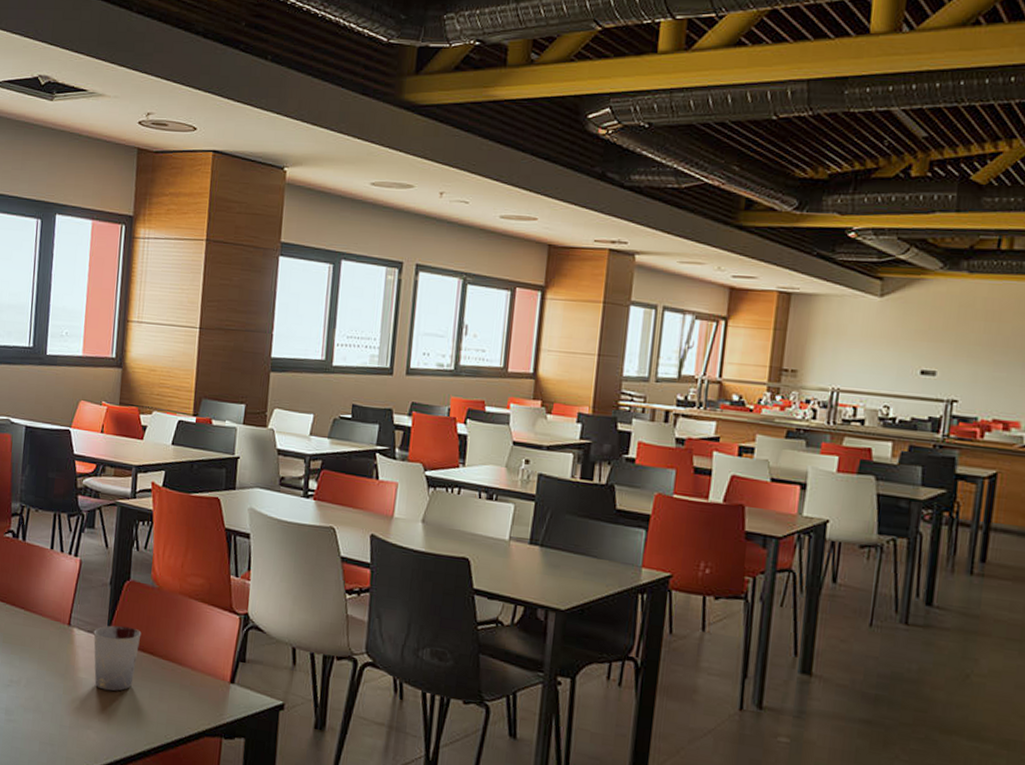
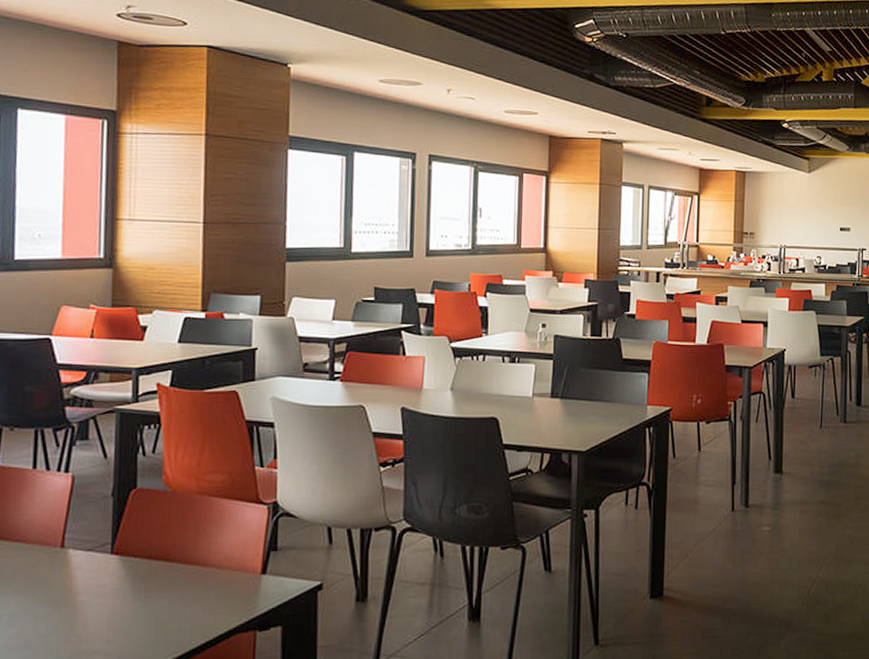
cup: present [93,625,142,691] -> none [94,537,154,609]

